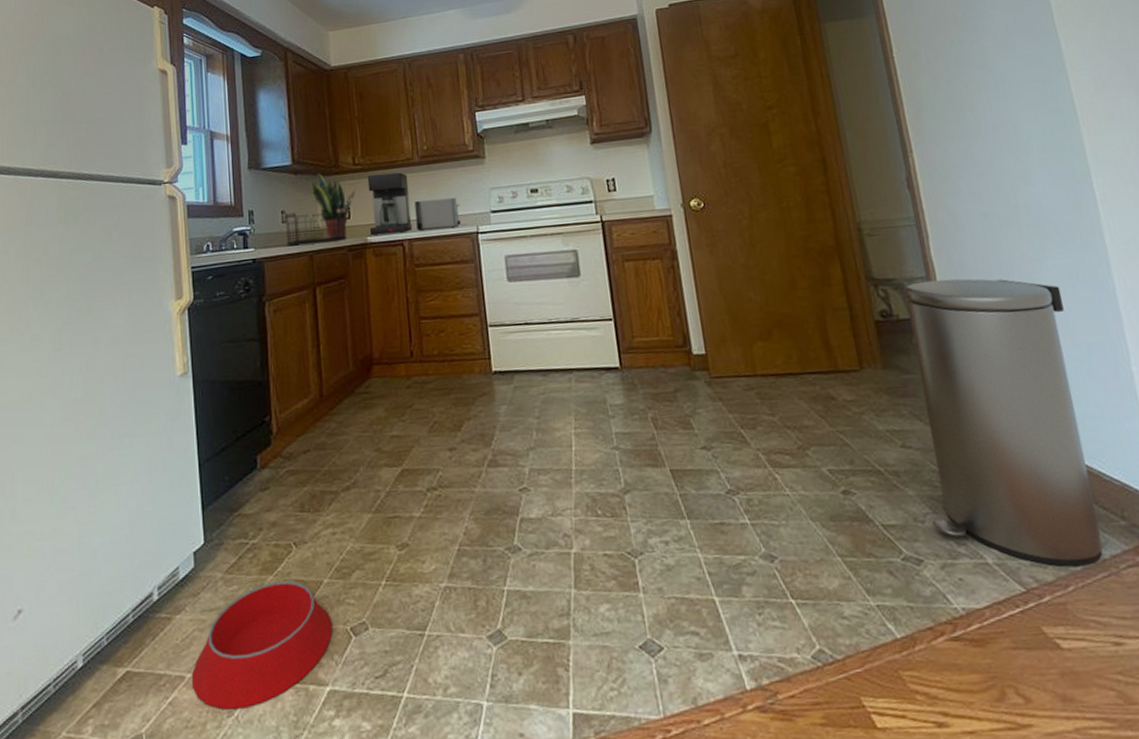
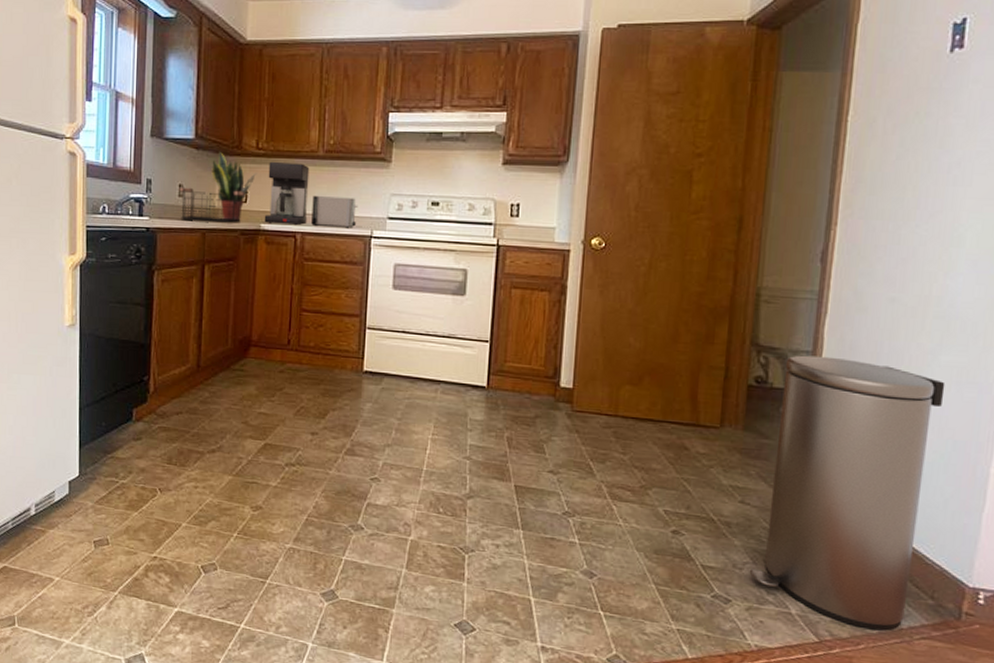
pet bowl: present [191,581,333,710] -> none [59,517,186,612]

